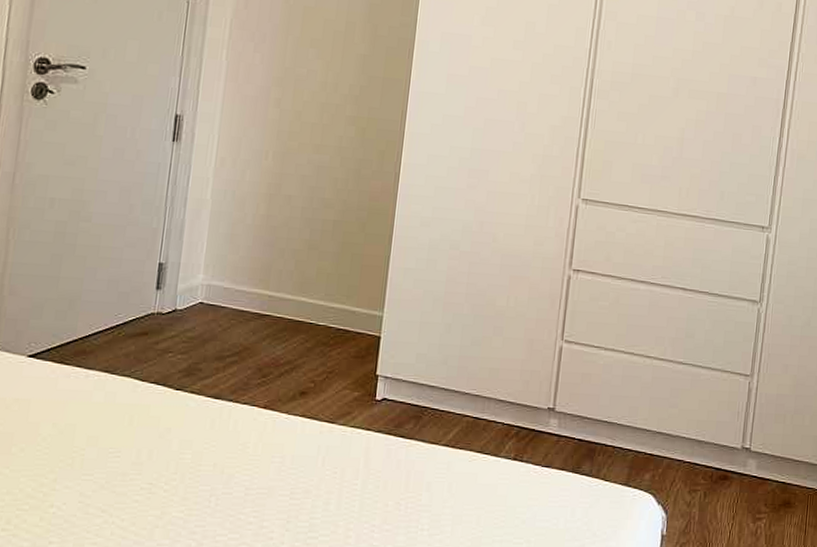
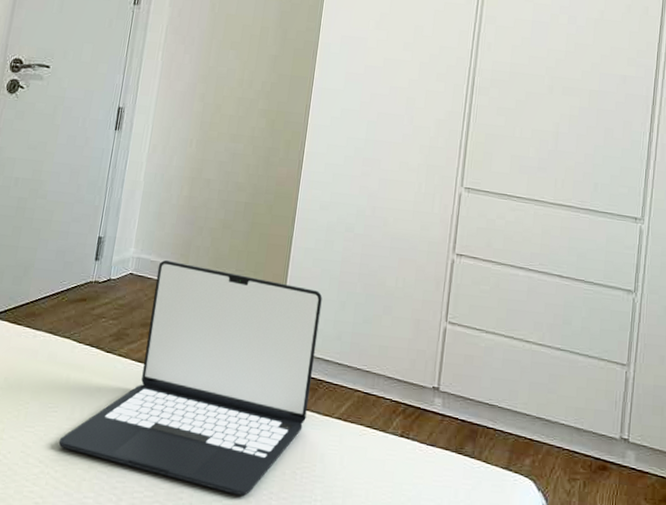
laptop: none [123,286,425,530] -> present [58,259,323,496]

